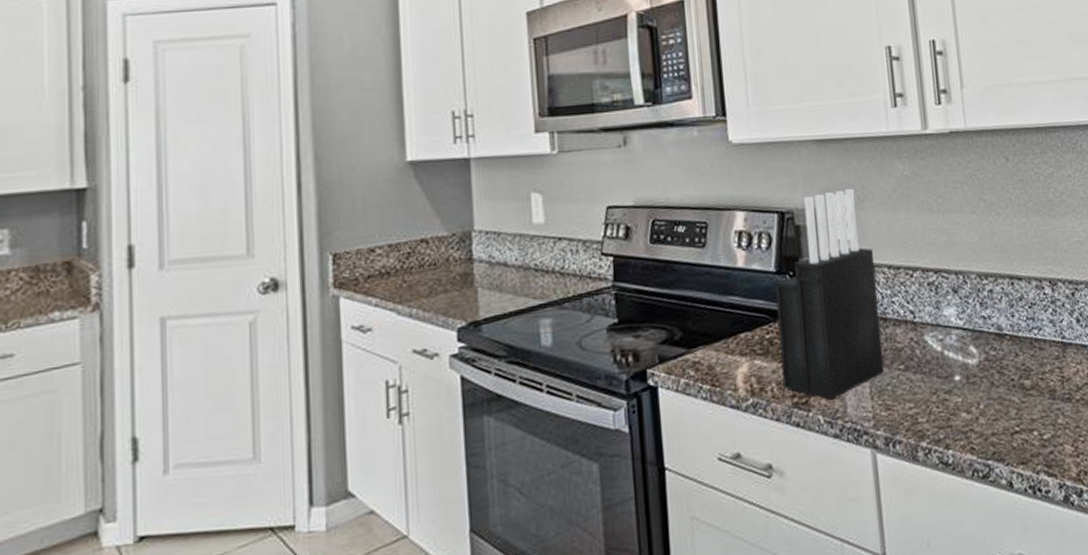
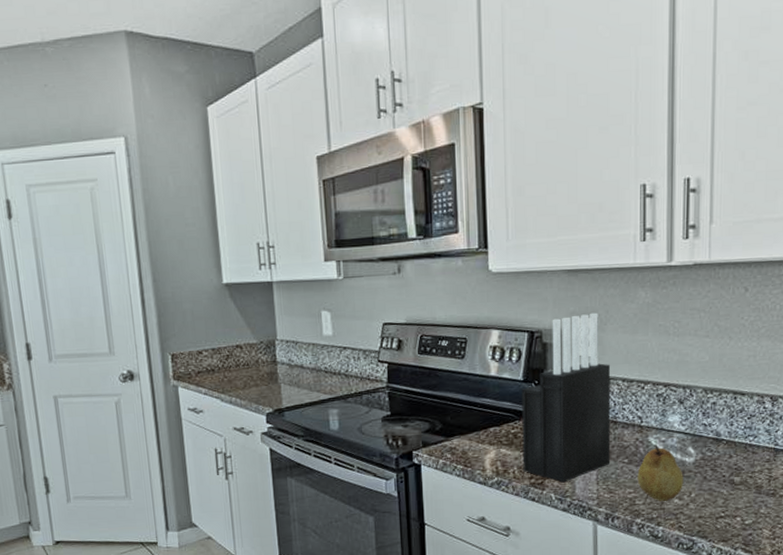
fruit: none [916,344,970,417] -> present [637,444,684,501]

